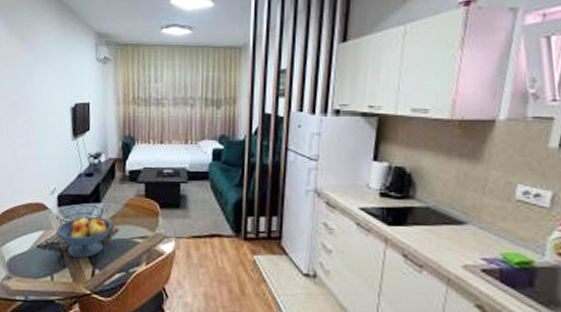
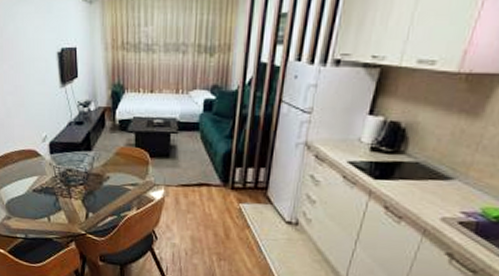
fruit bowl: present [57,217,112,259] -> none [50,164,104,203]

